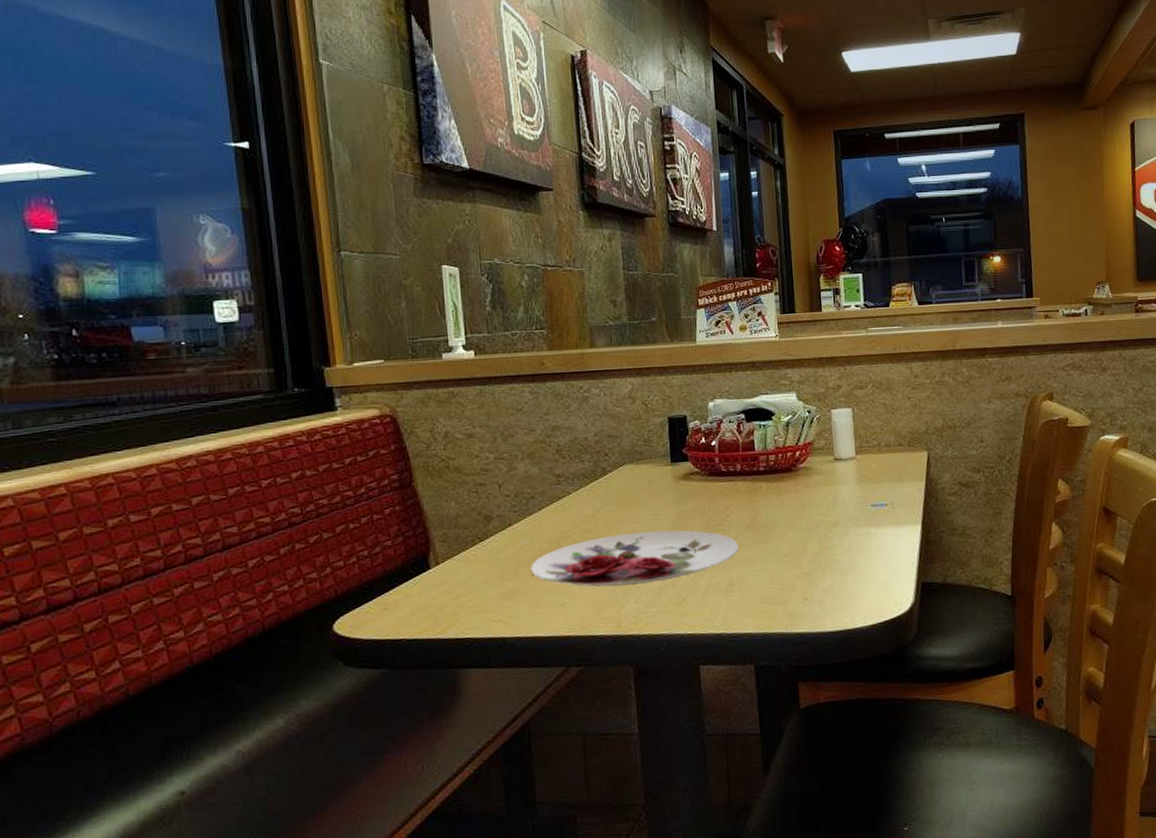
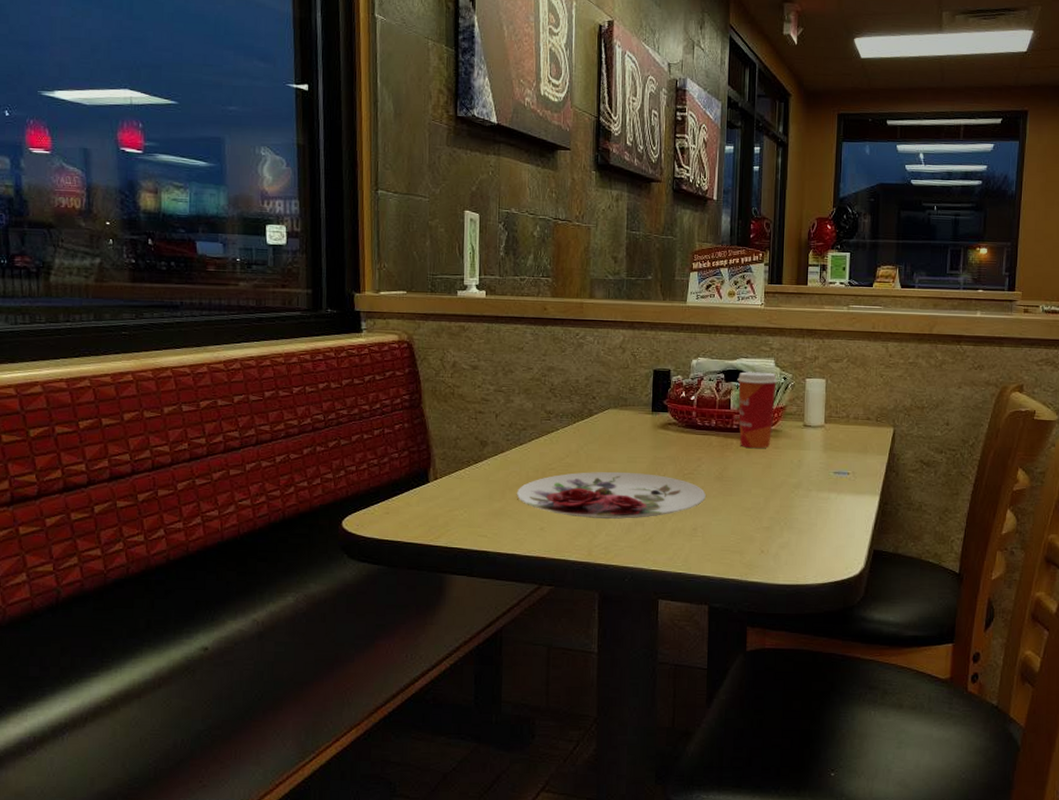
paper cup: none [759,407,802,491] -> present [737,371,778,449]

